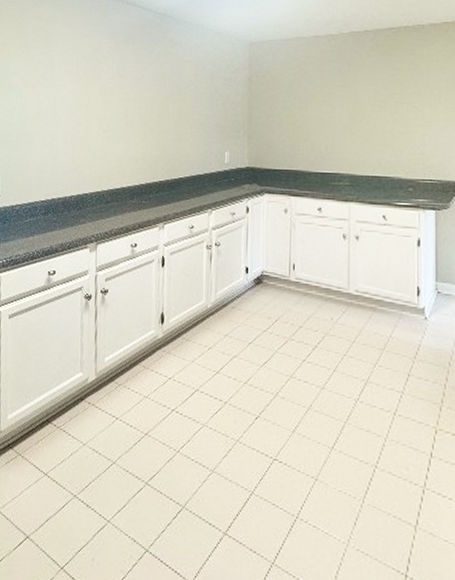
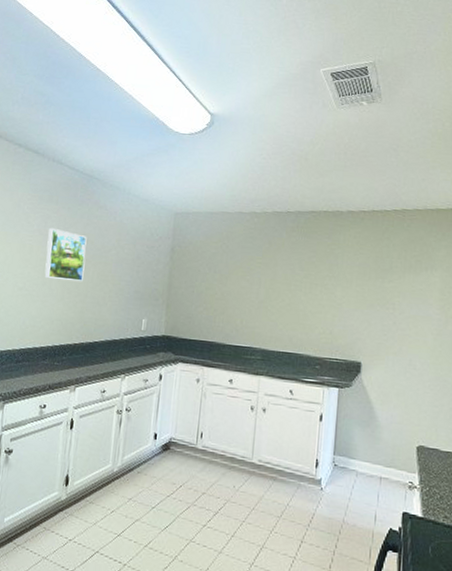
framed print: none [126,68,165,120] -> present [44,227,87,282]

